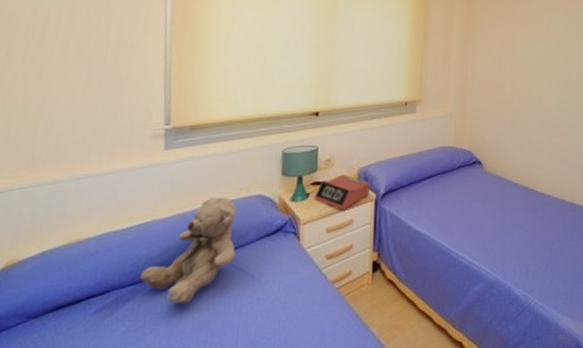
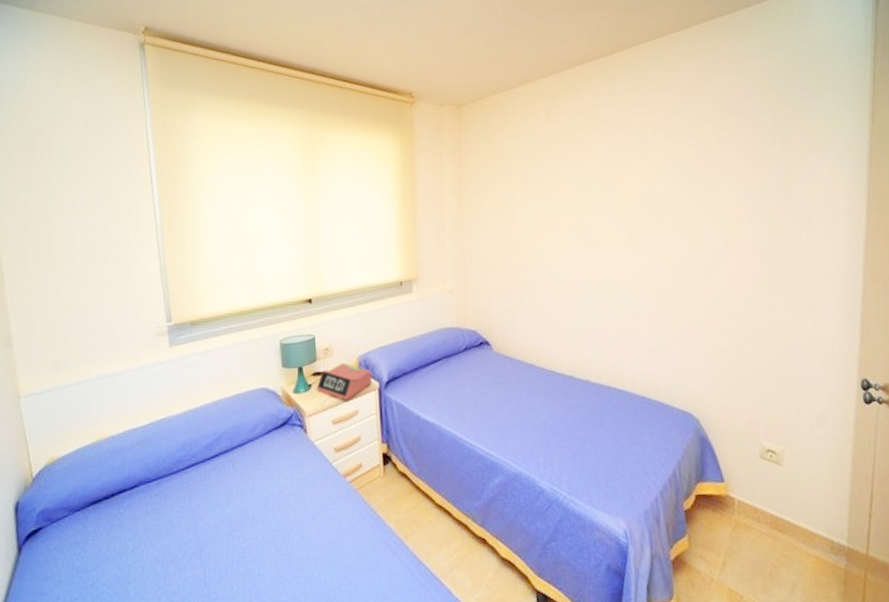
teddy bear: present [139,197,237,304] -> none [162,391,246,498]

